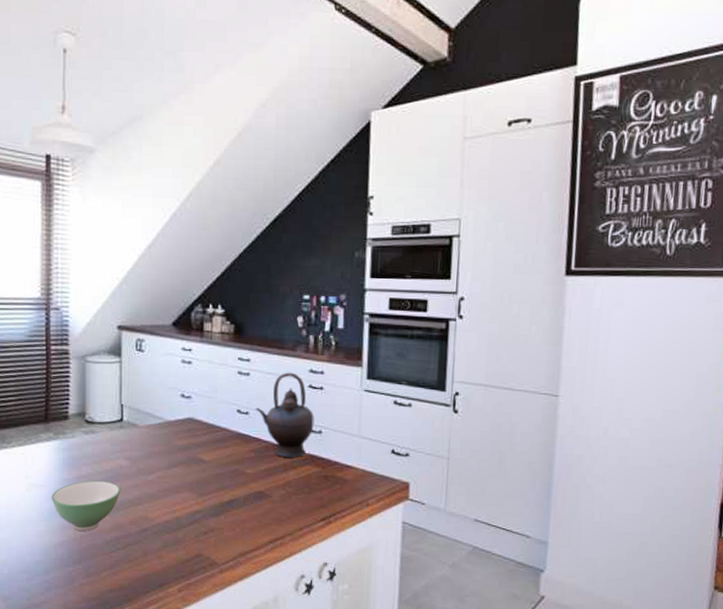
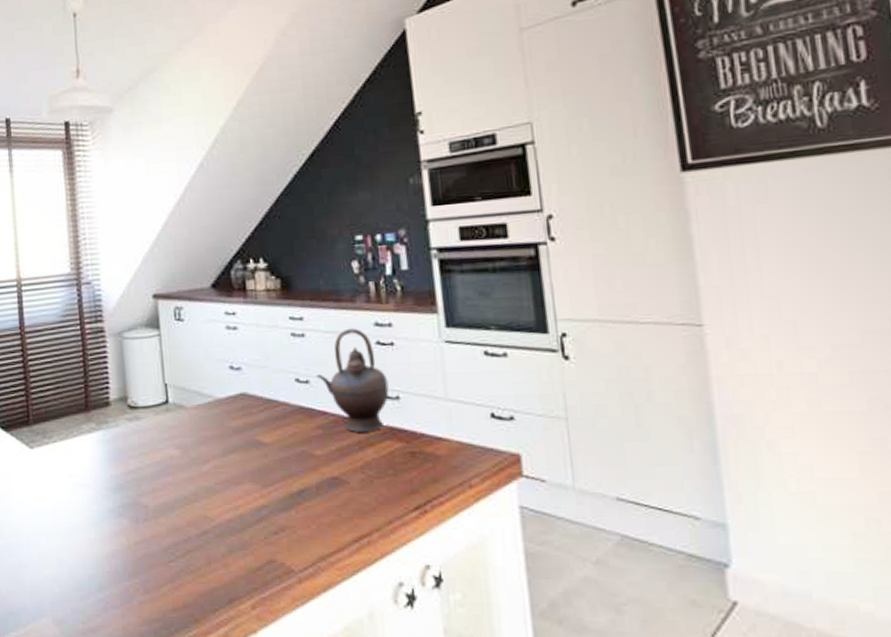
bowl: present [51,480,121,532] -> none [99,475,174,538]

